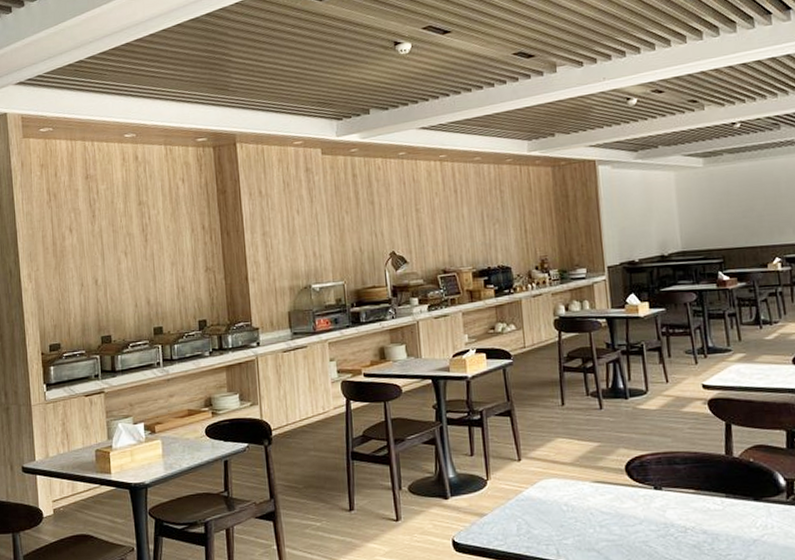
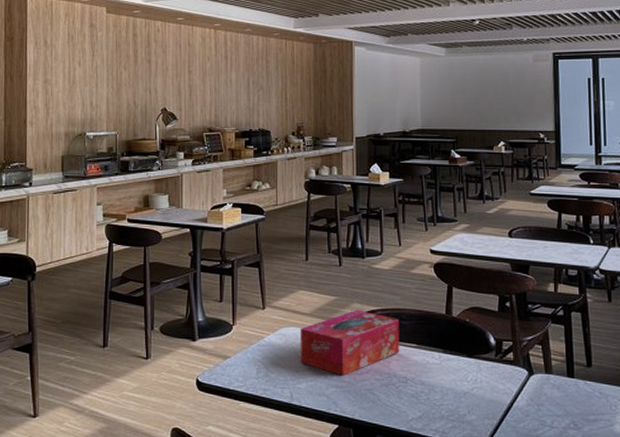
tissue box: none [561,455,676,529] -> present [300,310,400,376]

